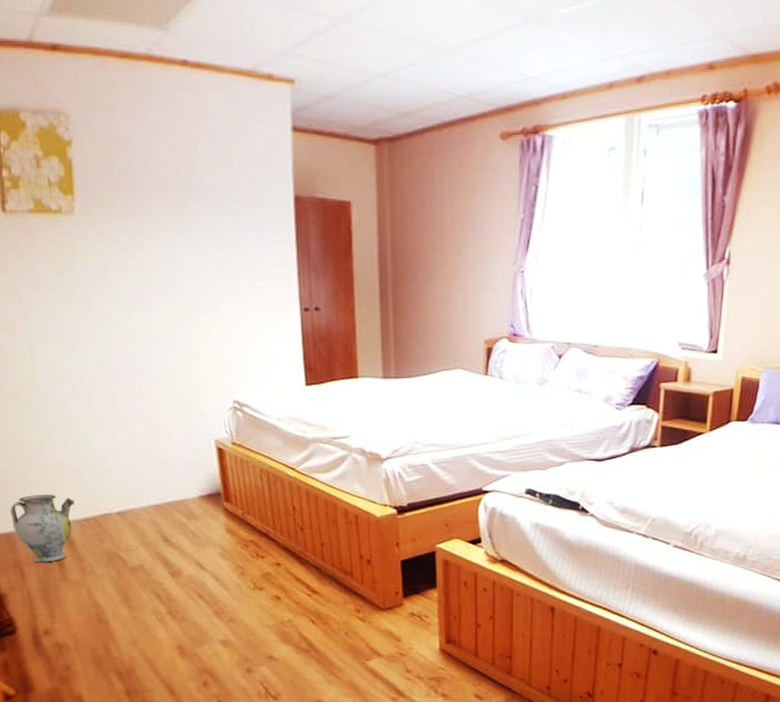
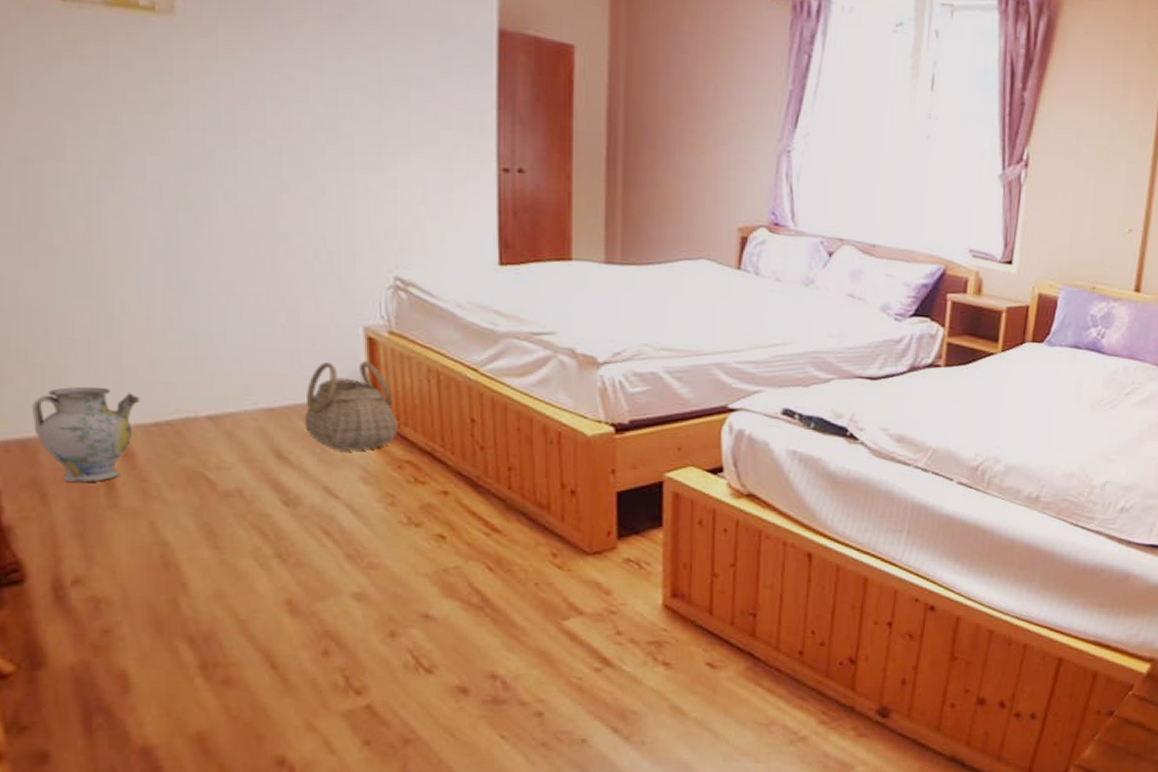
basket: none [179,466,243,534] -> present [304,361,398,450]

